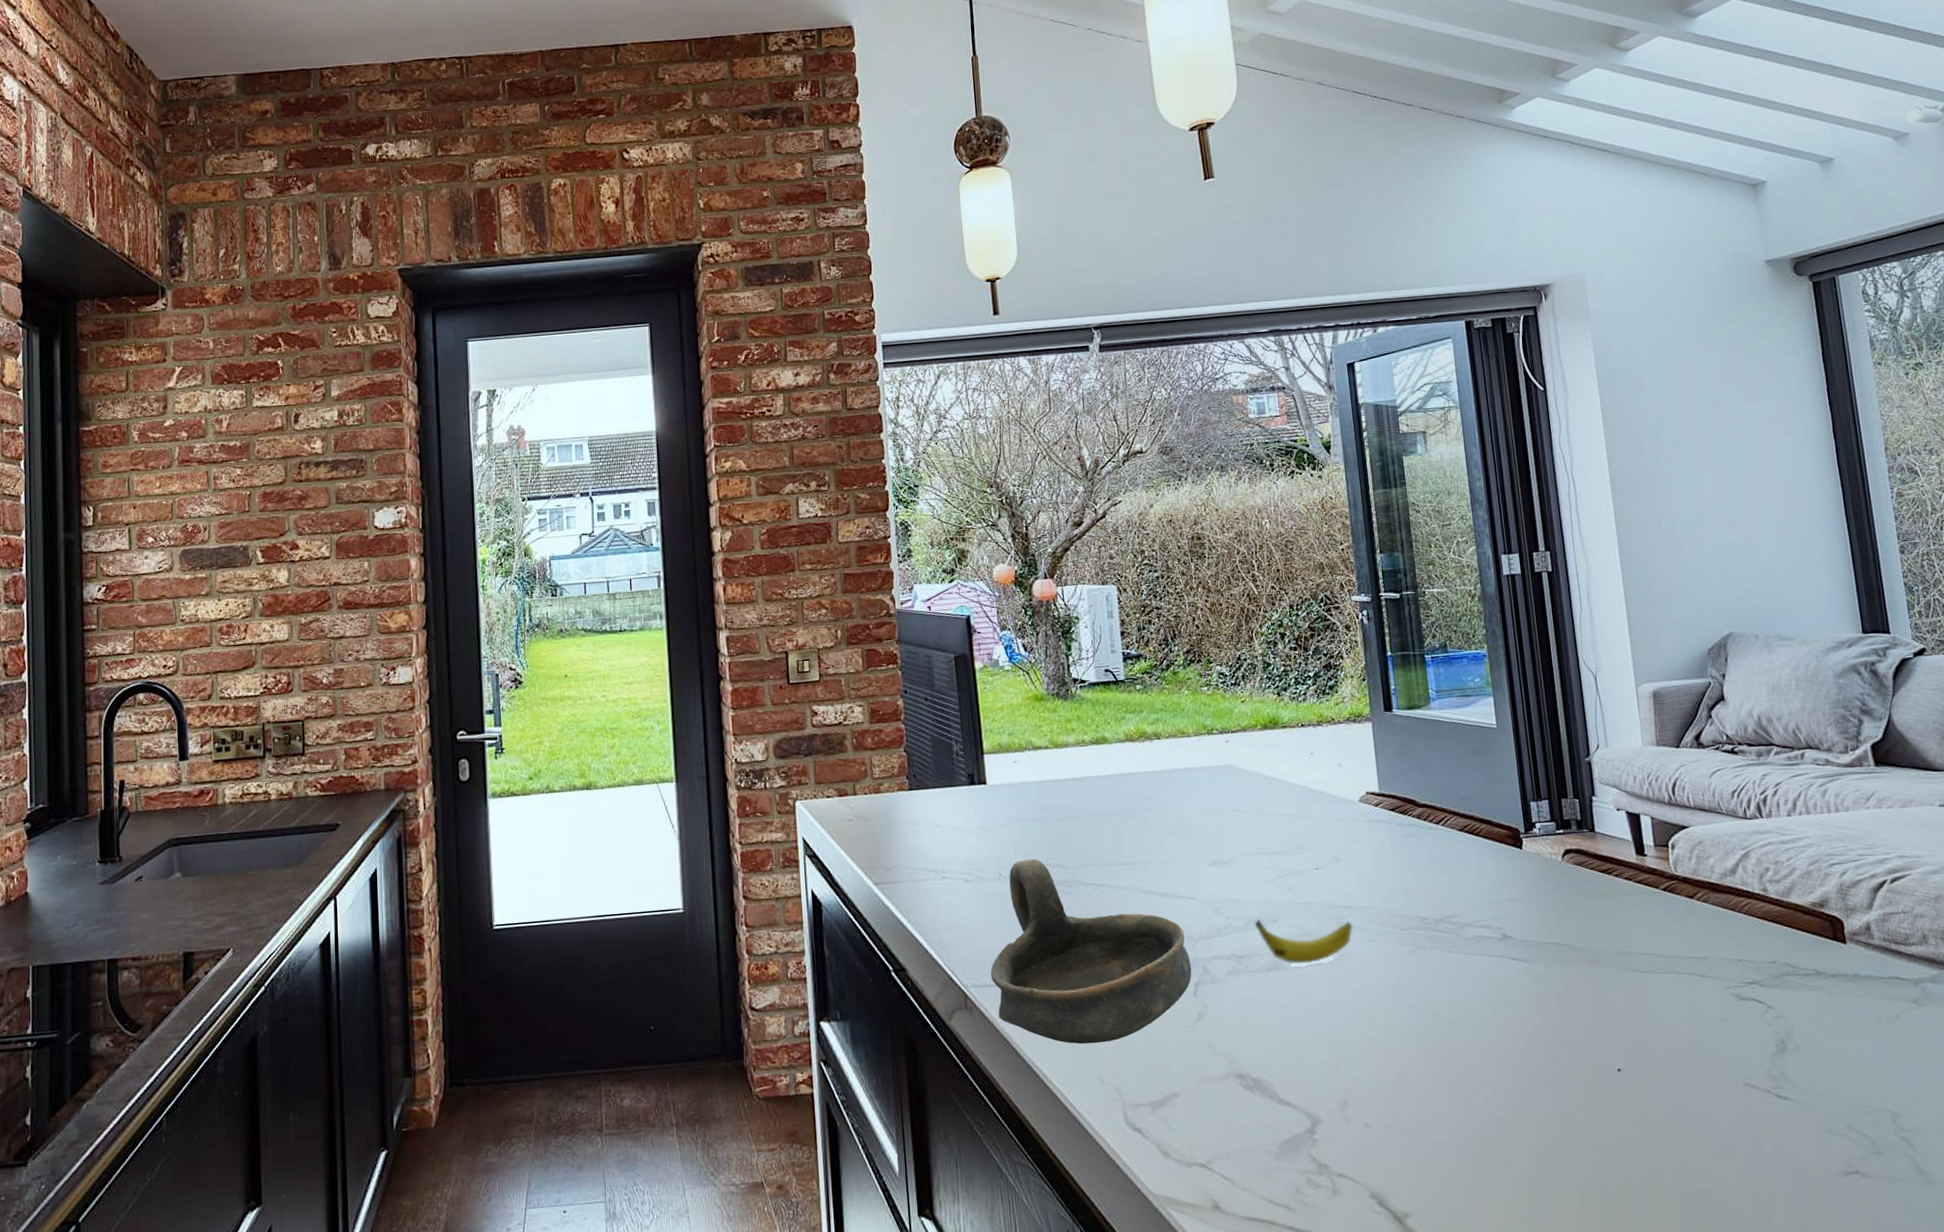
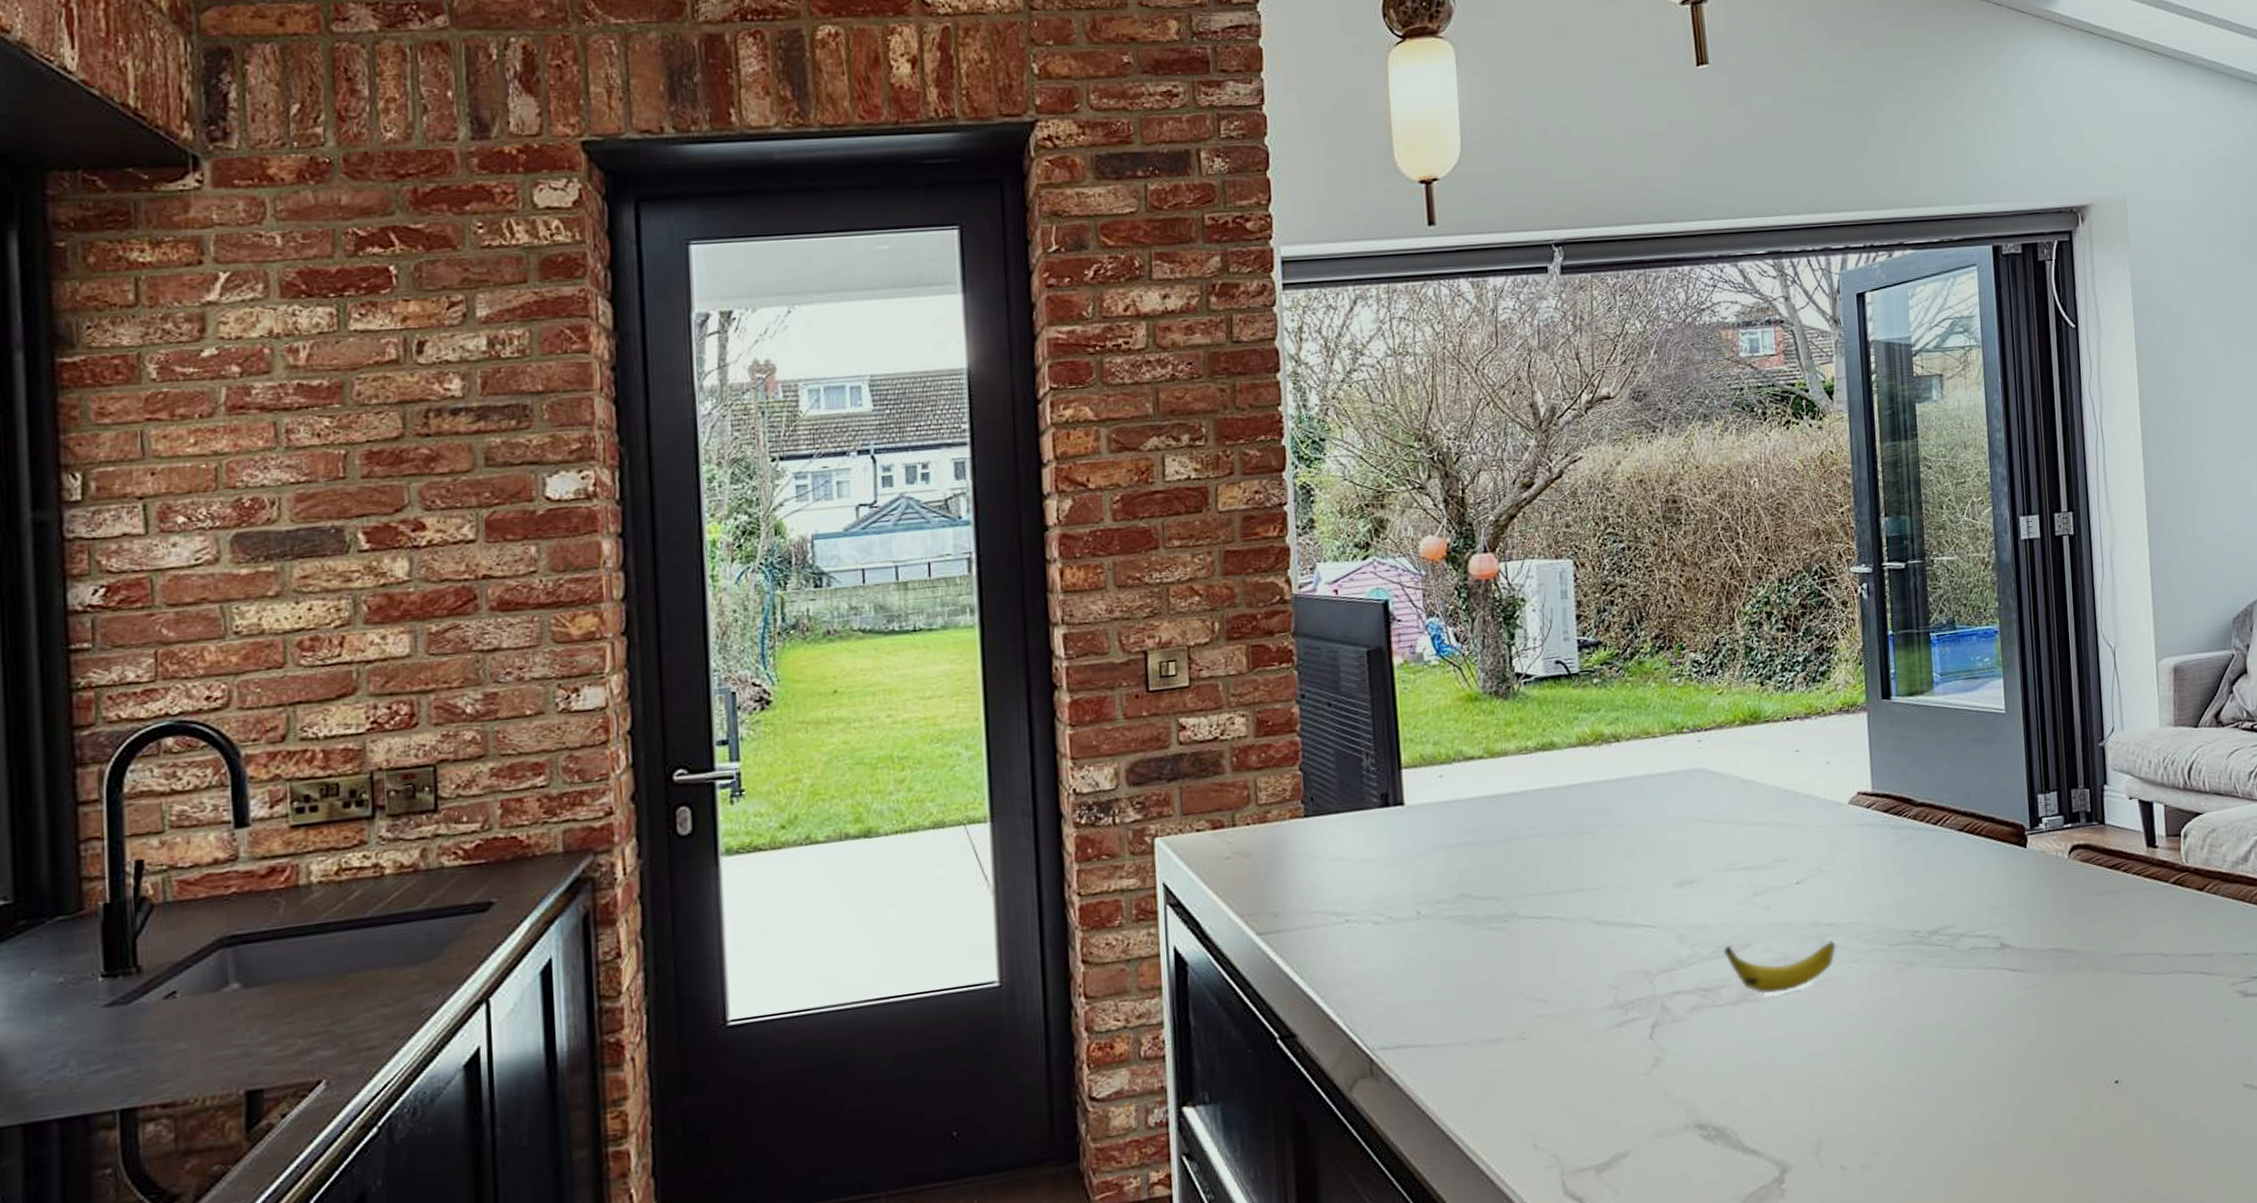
oil lamp: present [990,859,1192,1044] -> none [1403,891,1648,1107]

